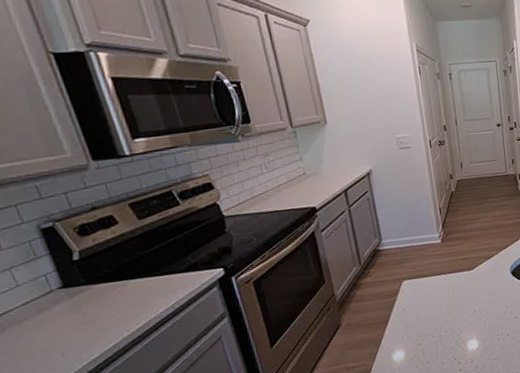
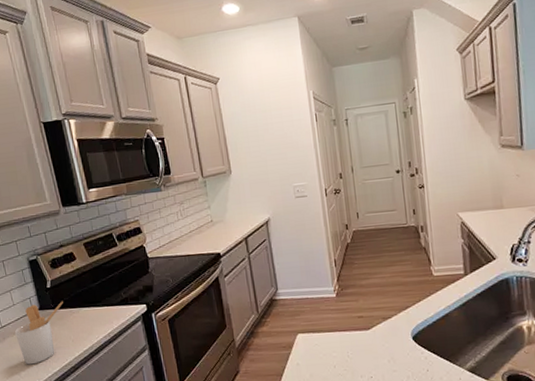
utensil holder: none [21,274,101,357] -> present [14,301,63,365]

